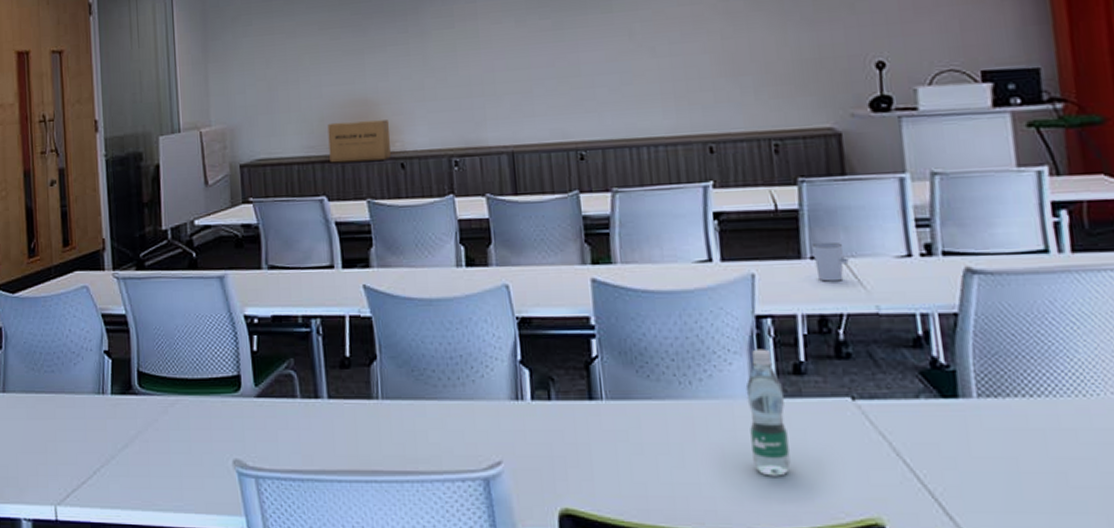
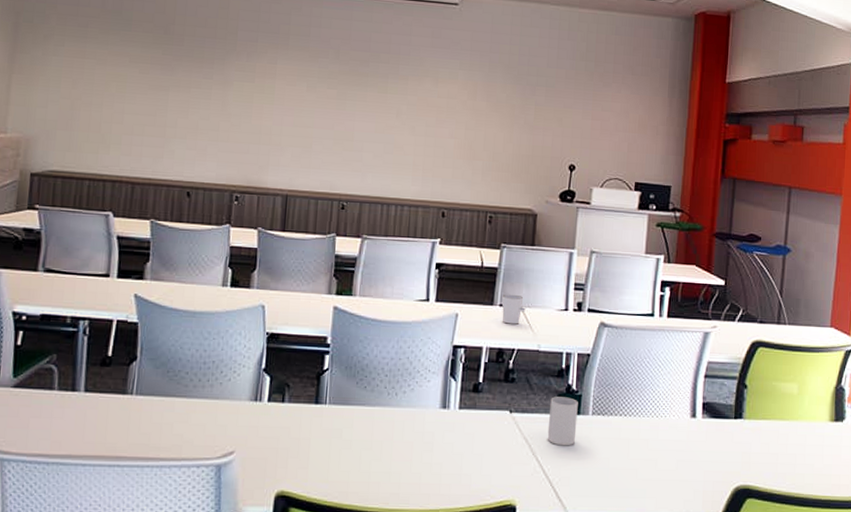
box: present [327,120,391,163] -> none [121,147,182,187]
bottle: present [745,348,791,476] -> none [433,371,464,468]
cup: none [909,374,958,442] -> present [547,396,578,446]

